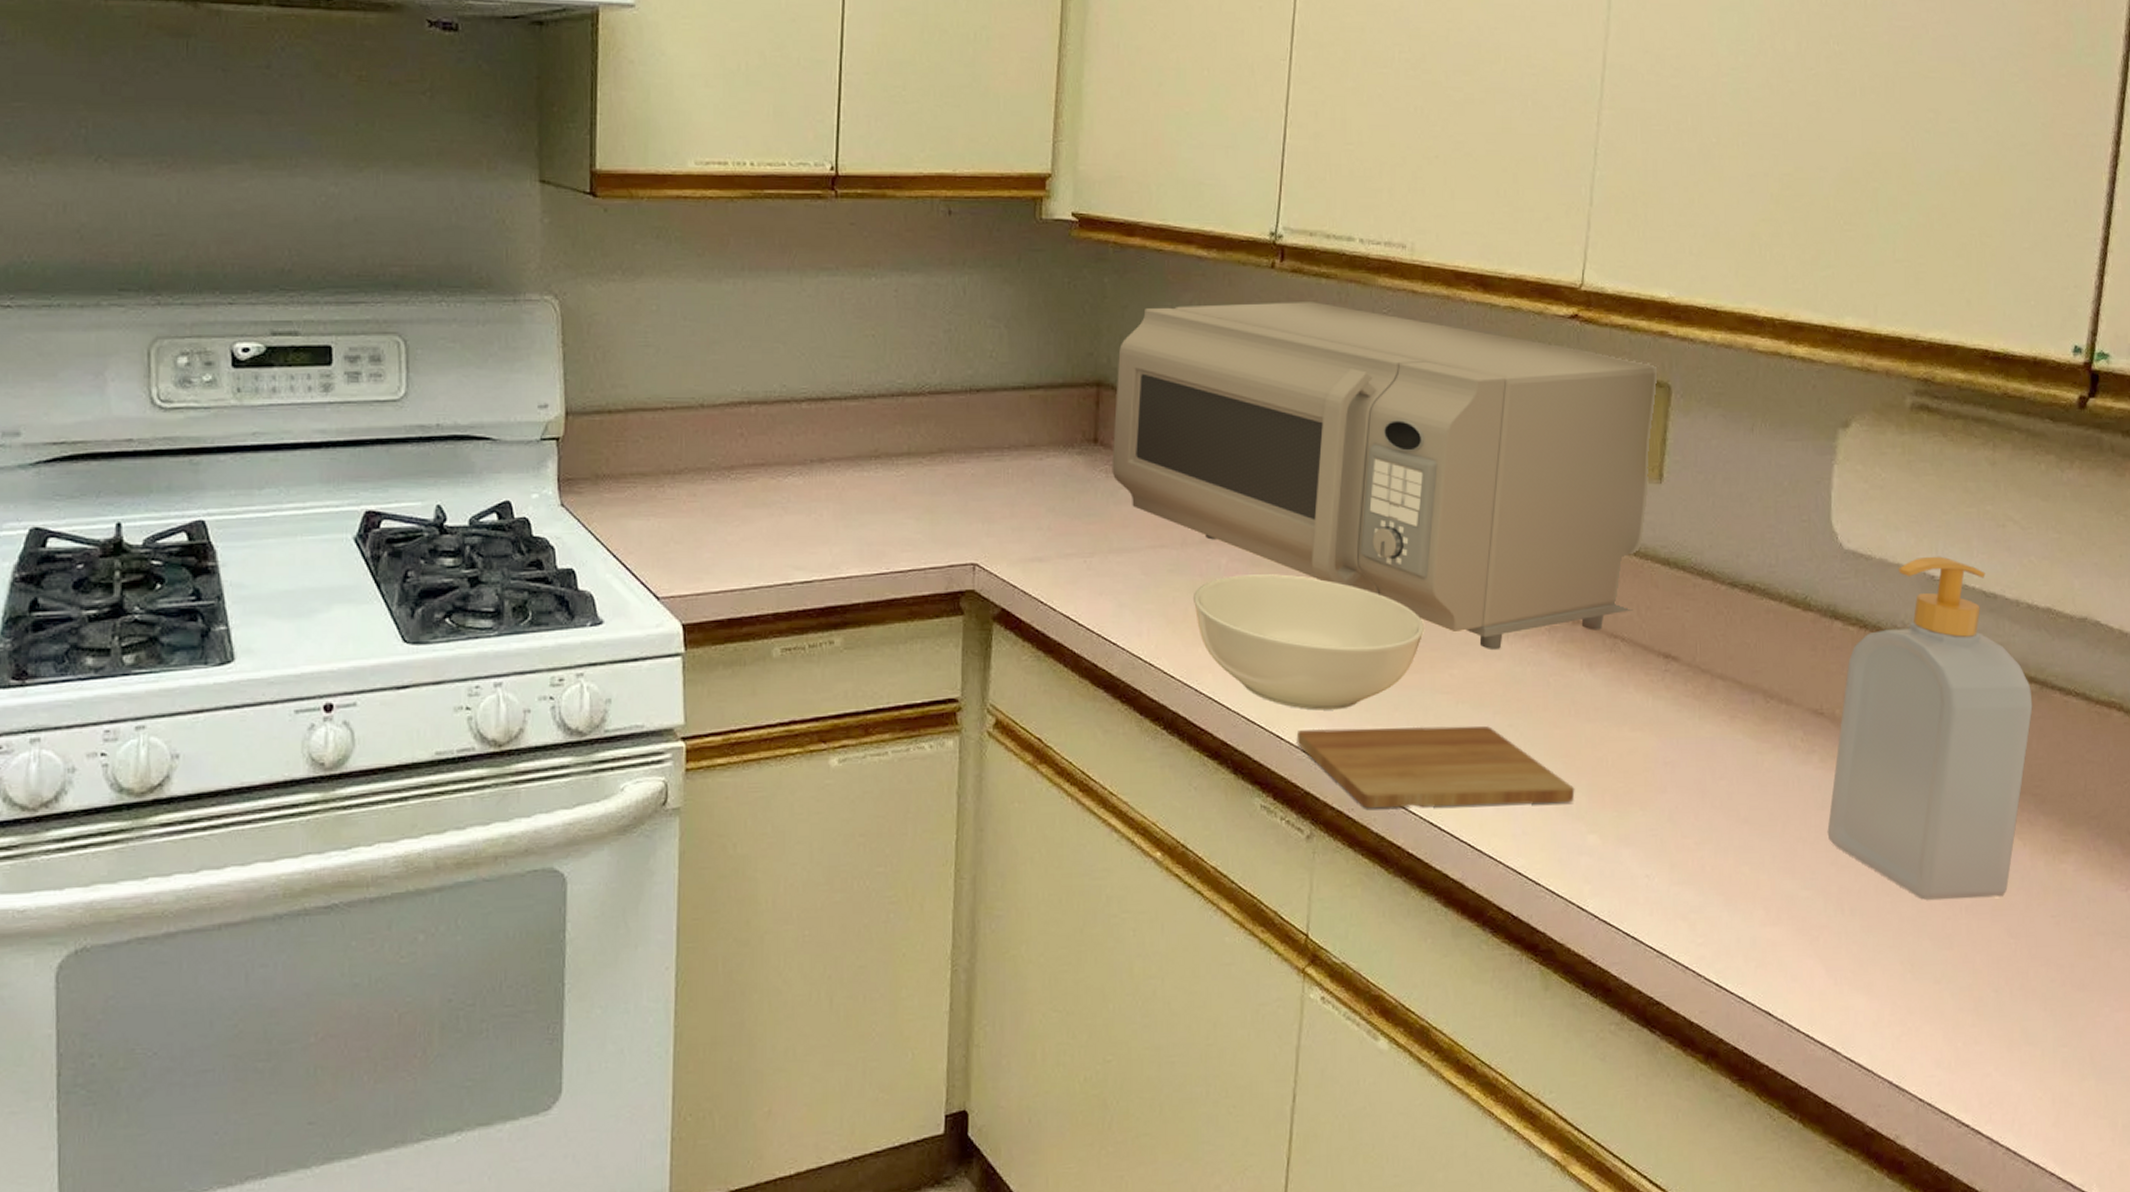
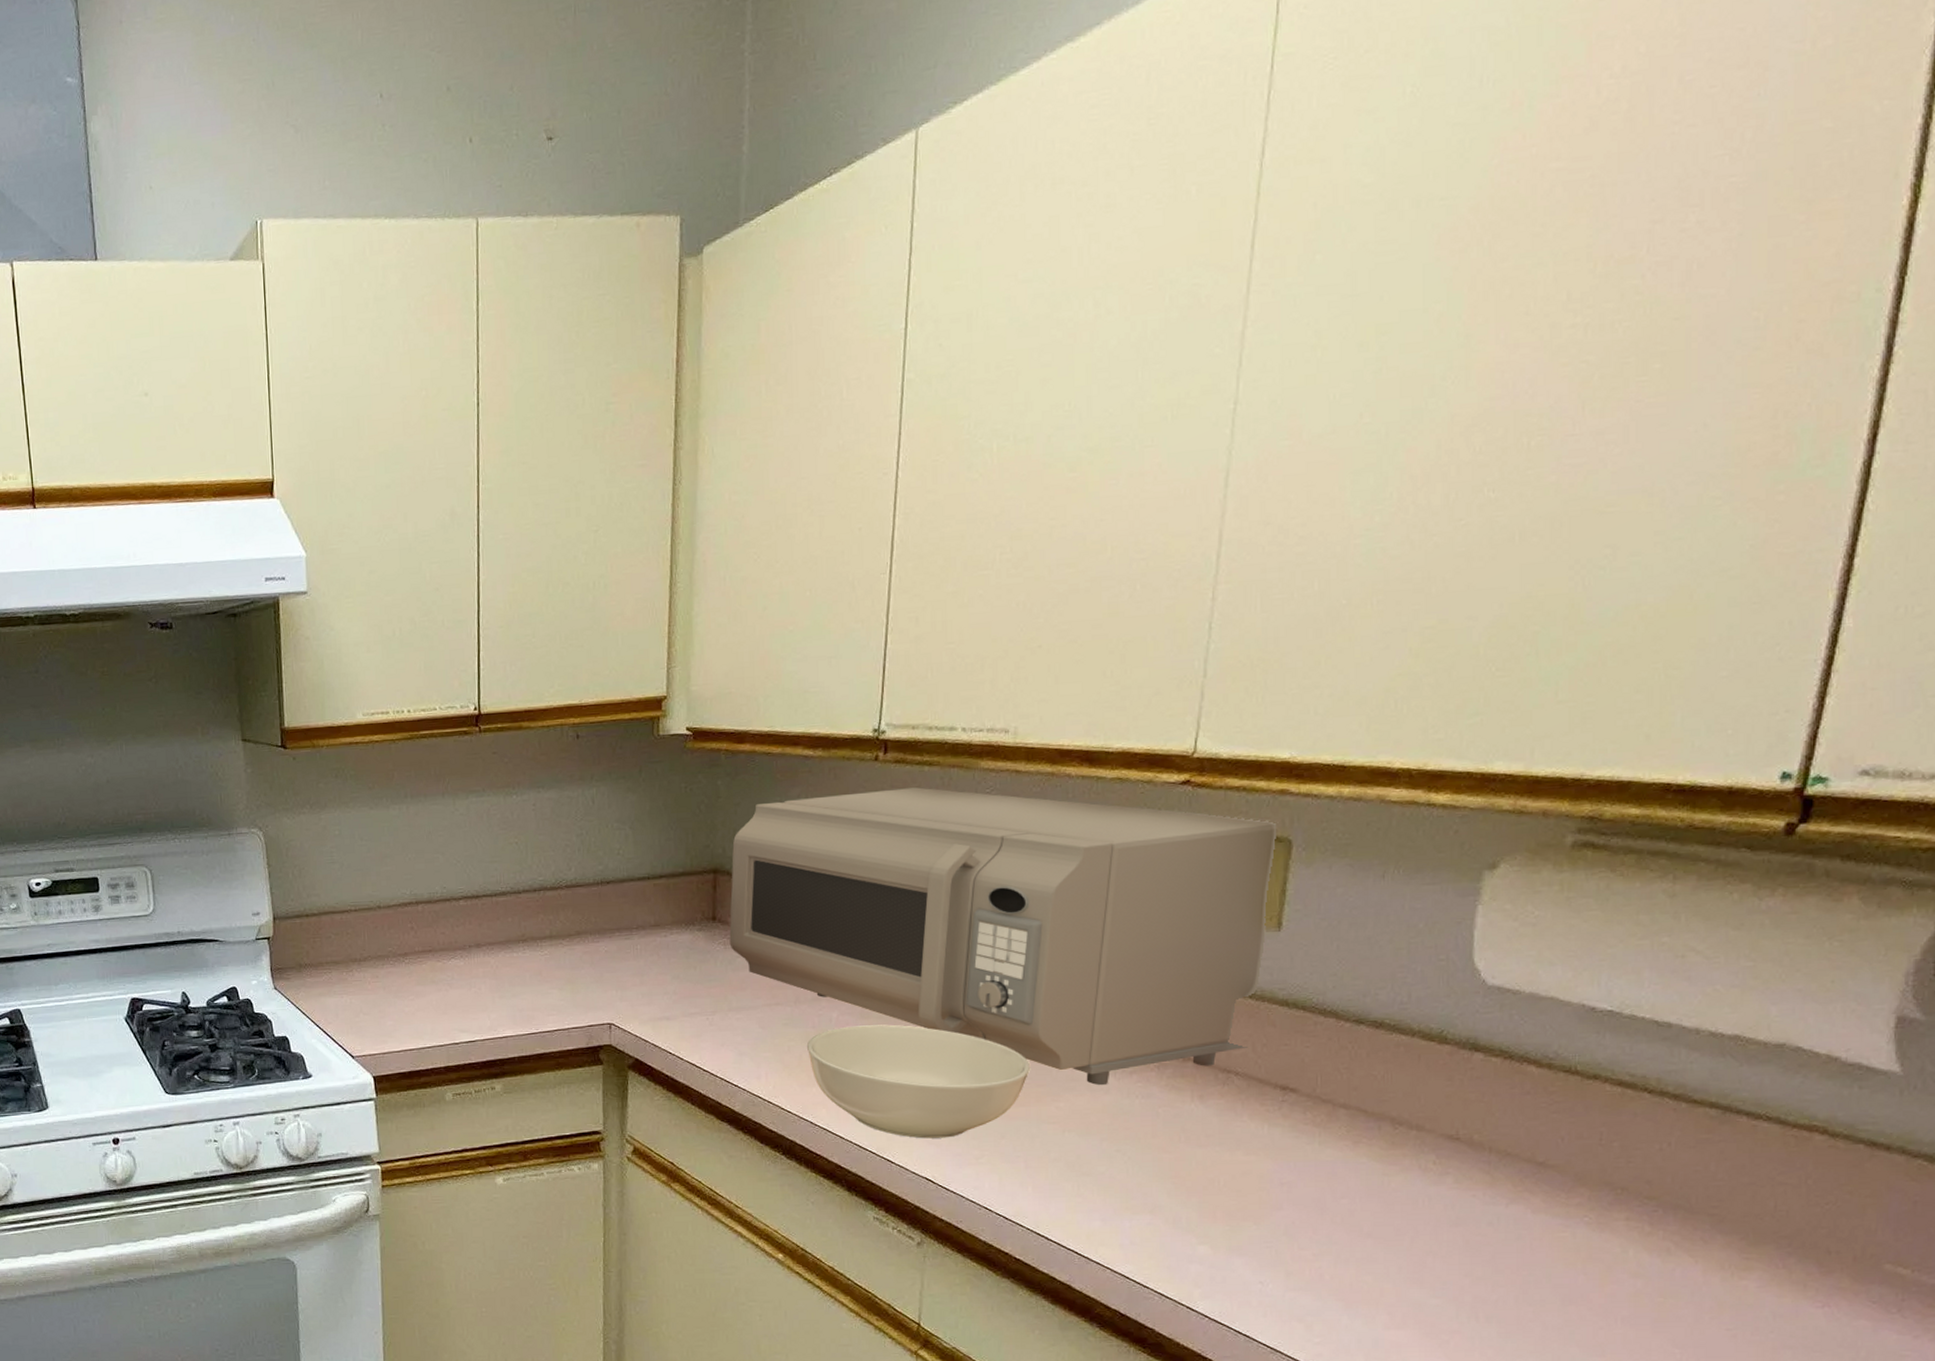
cutting board: present [1296,726,1575,808] -> none [906,1151,1185,1221]
soap bottle: present [1827,556,2033,900] -> none [1461,988,1712,1311]

